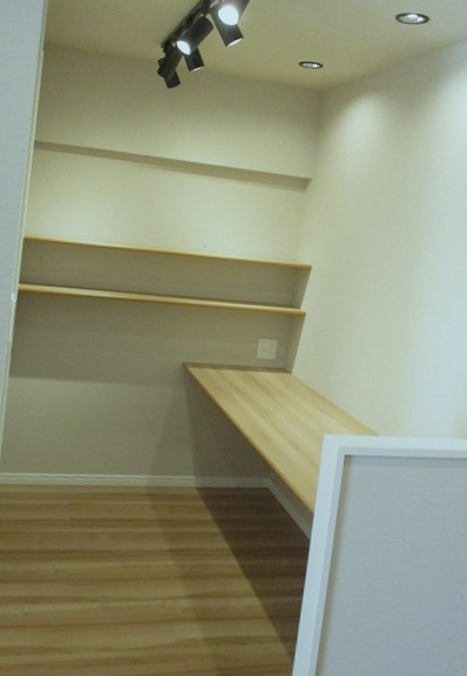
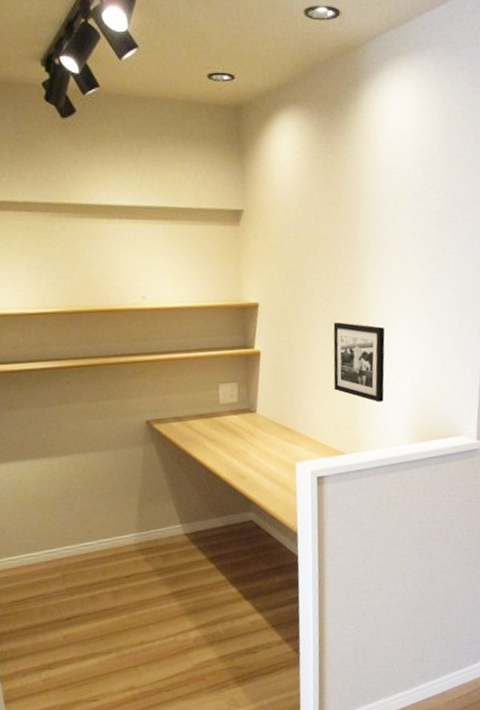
picture frame: none [377,296,440,387] -> present [333,322,385,402]

